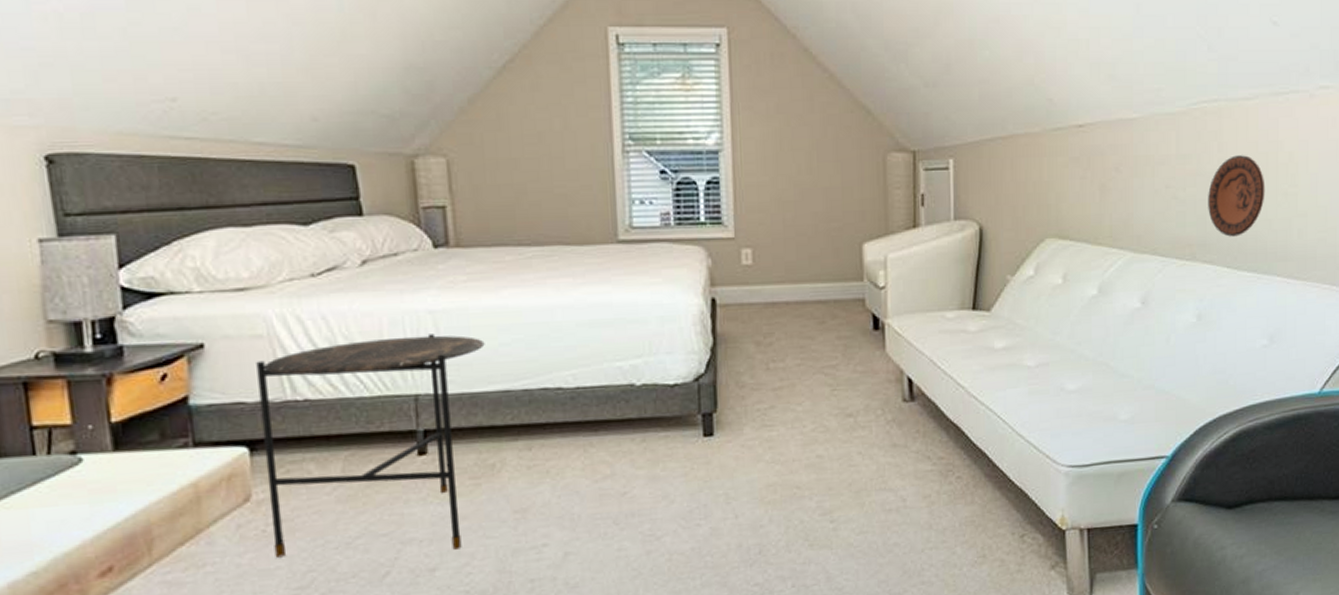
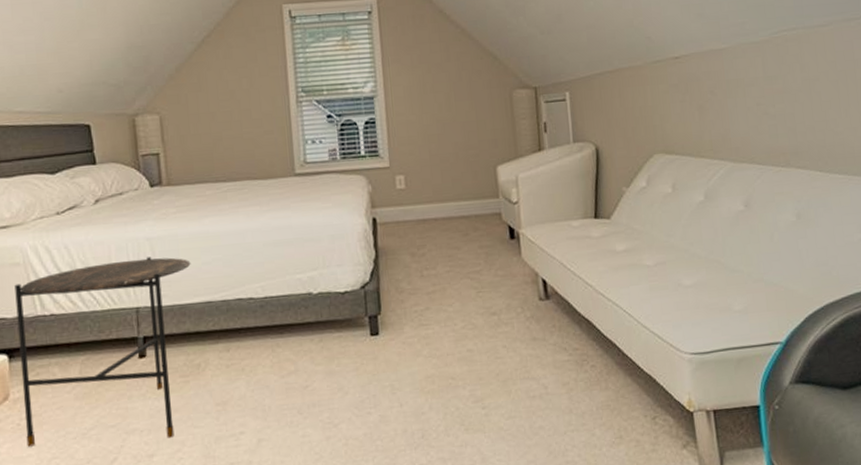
decorative plate: present [1208,155,1265,237] -> none [795,73,848,145]

